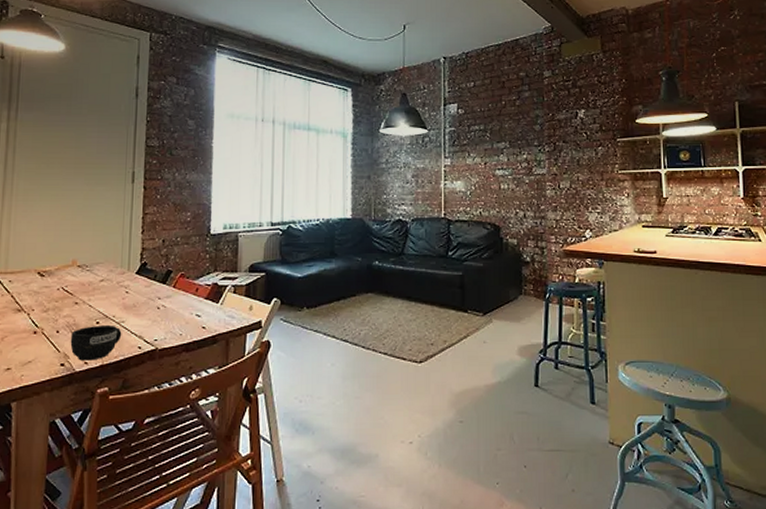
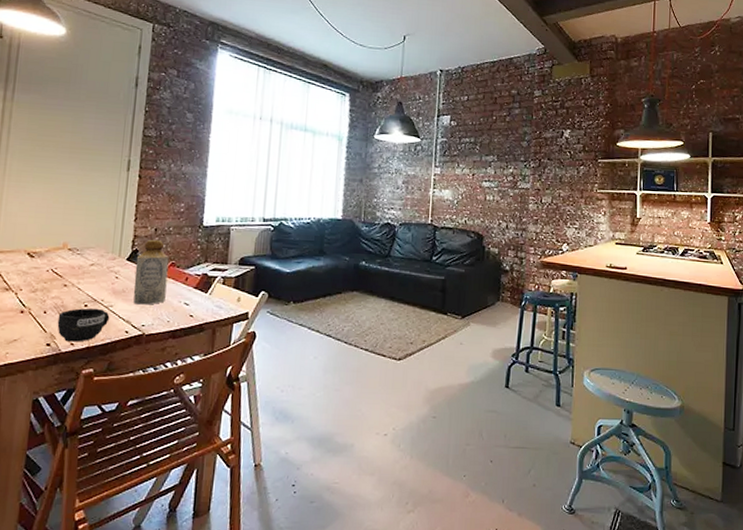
bottle: none [144,251,178,319] -> present [133,239,169,305]

